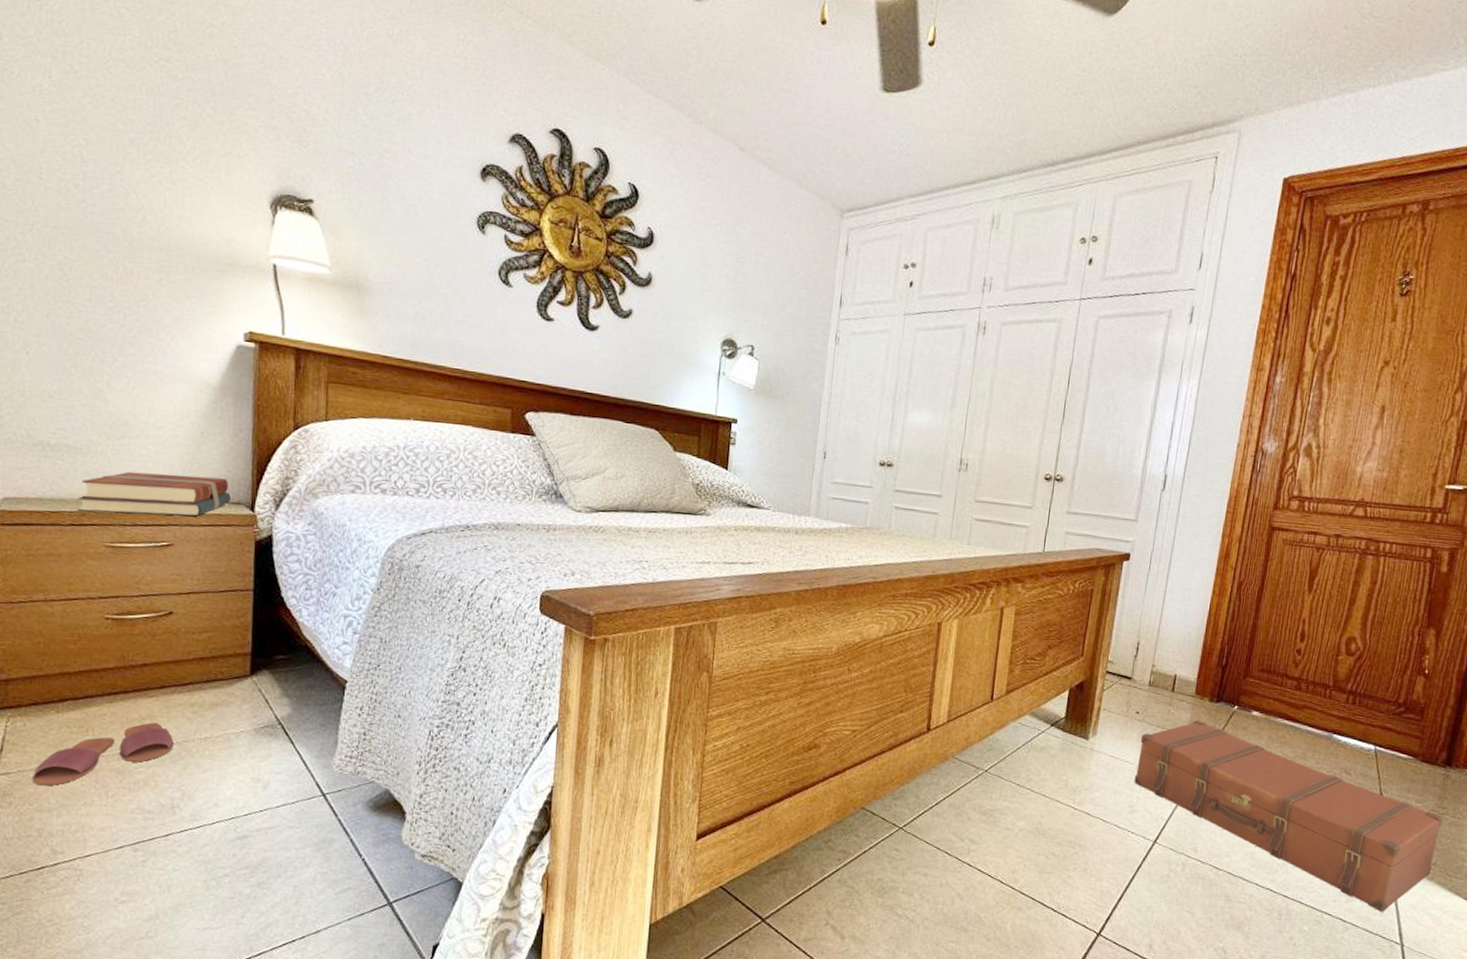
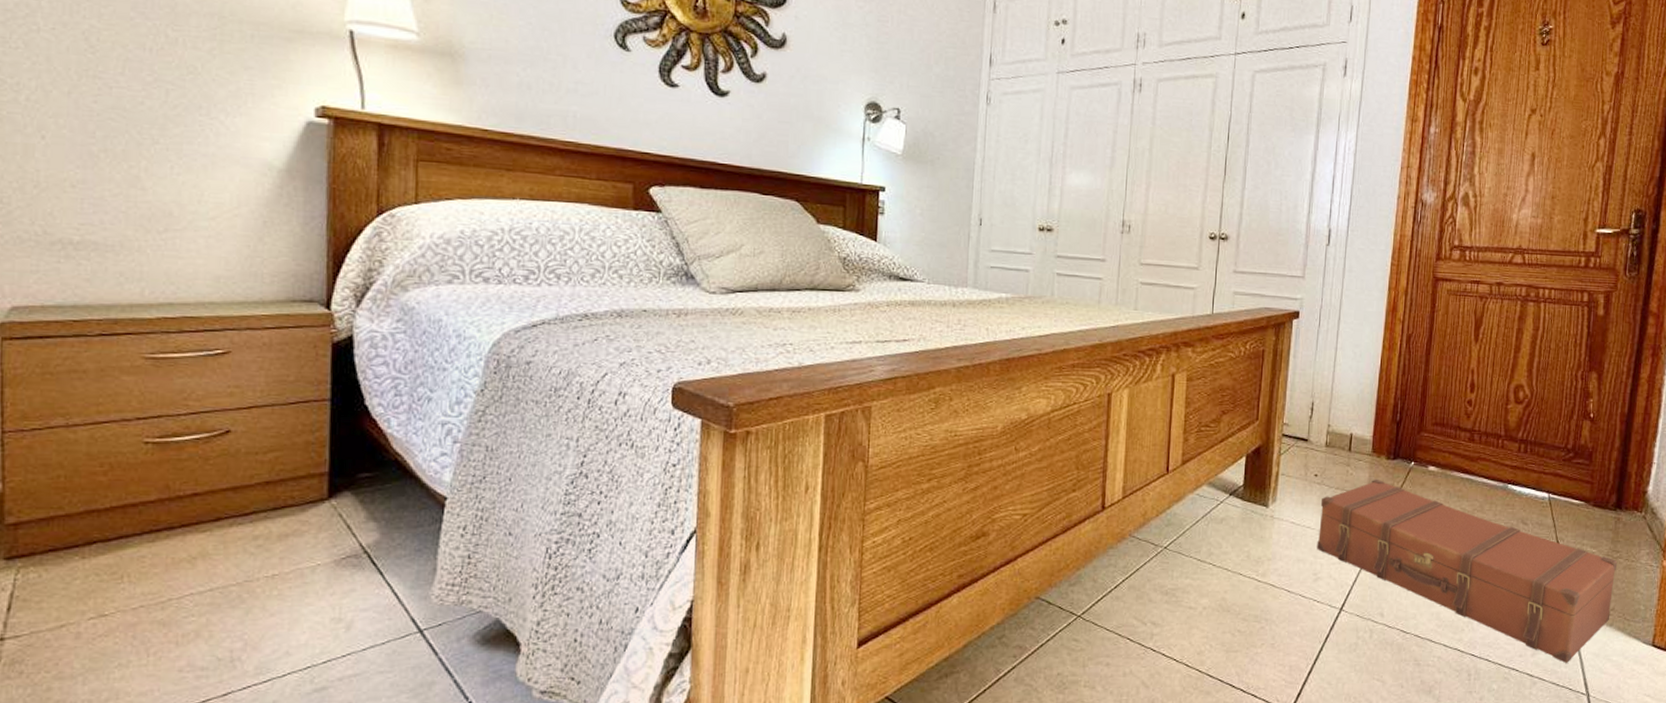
slippers: present [33,722,173,786] -> none [50,562,233,648]
books: present [77,471,231,517] -> none [107,270,301,320]

